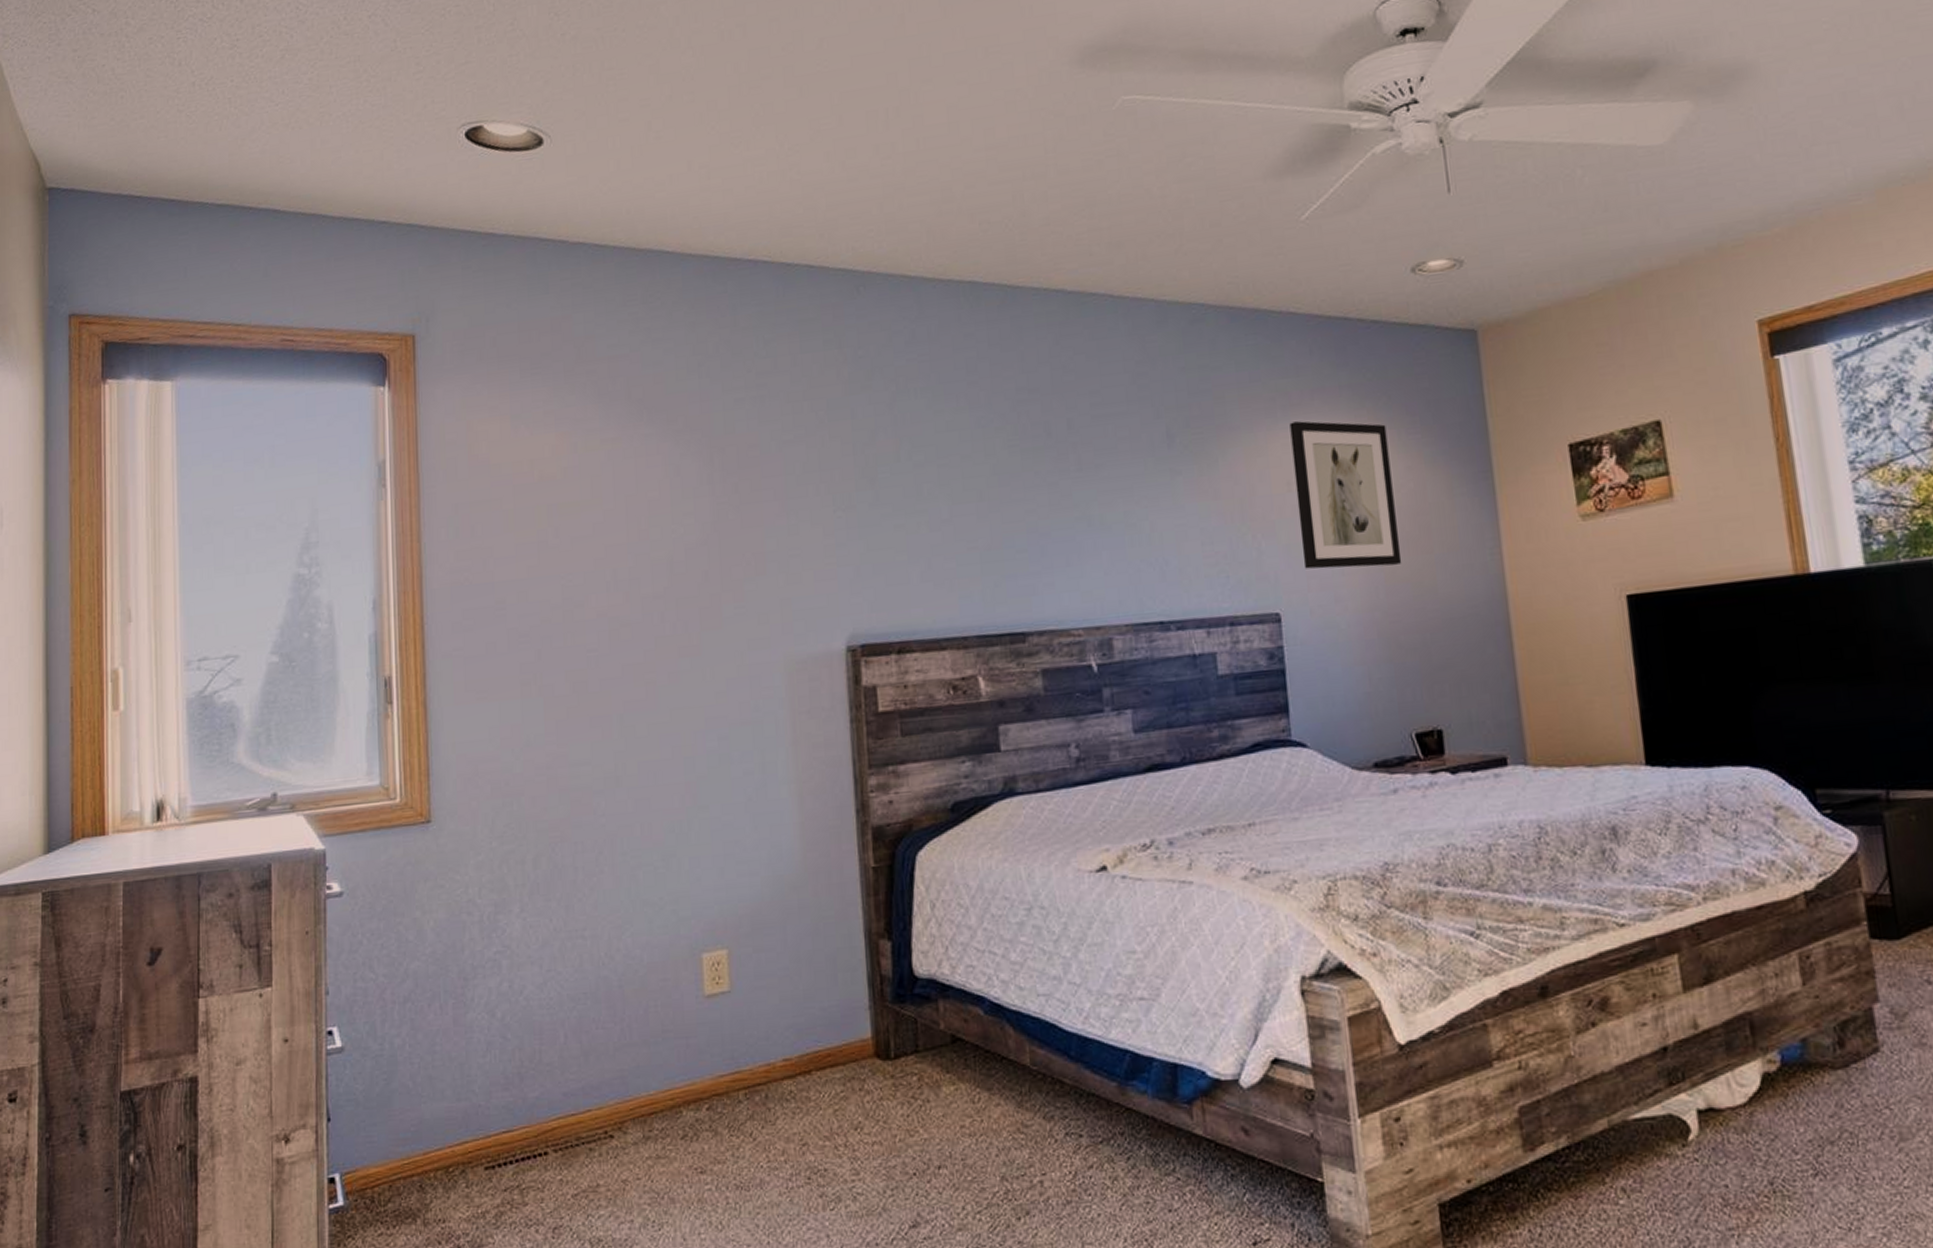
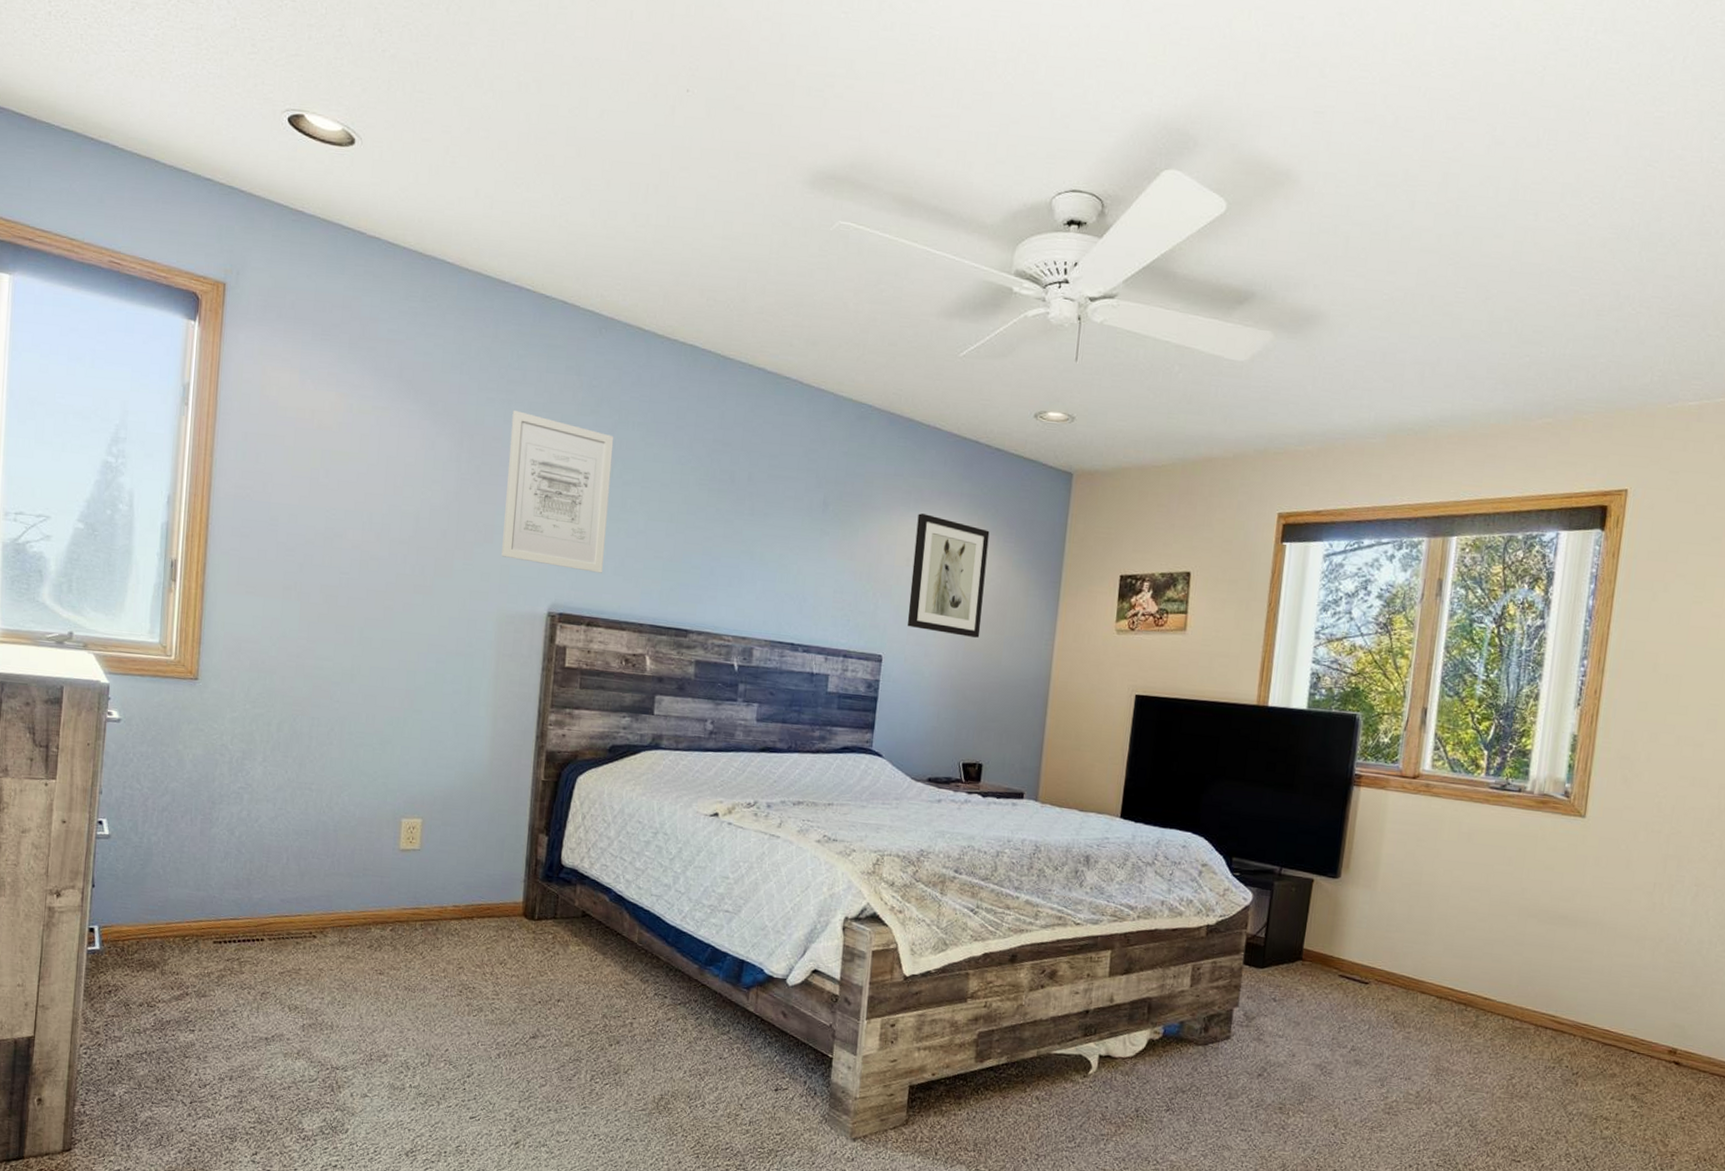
wall art: none [767,406,906,589] -> present [501,410,614,573]

